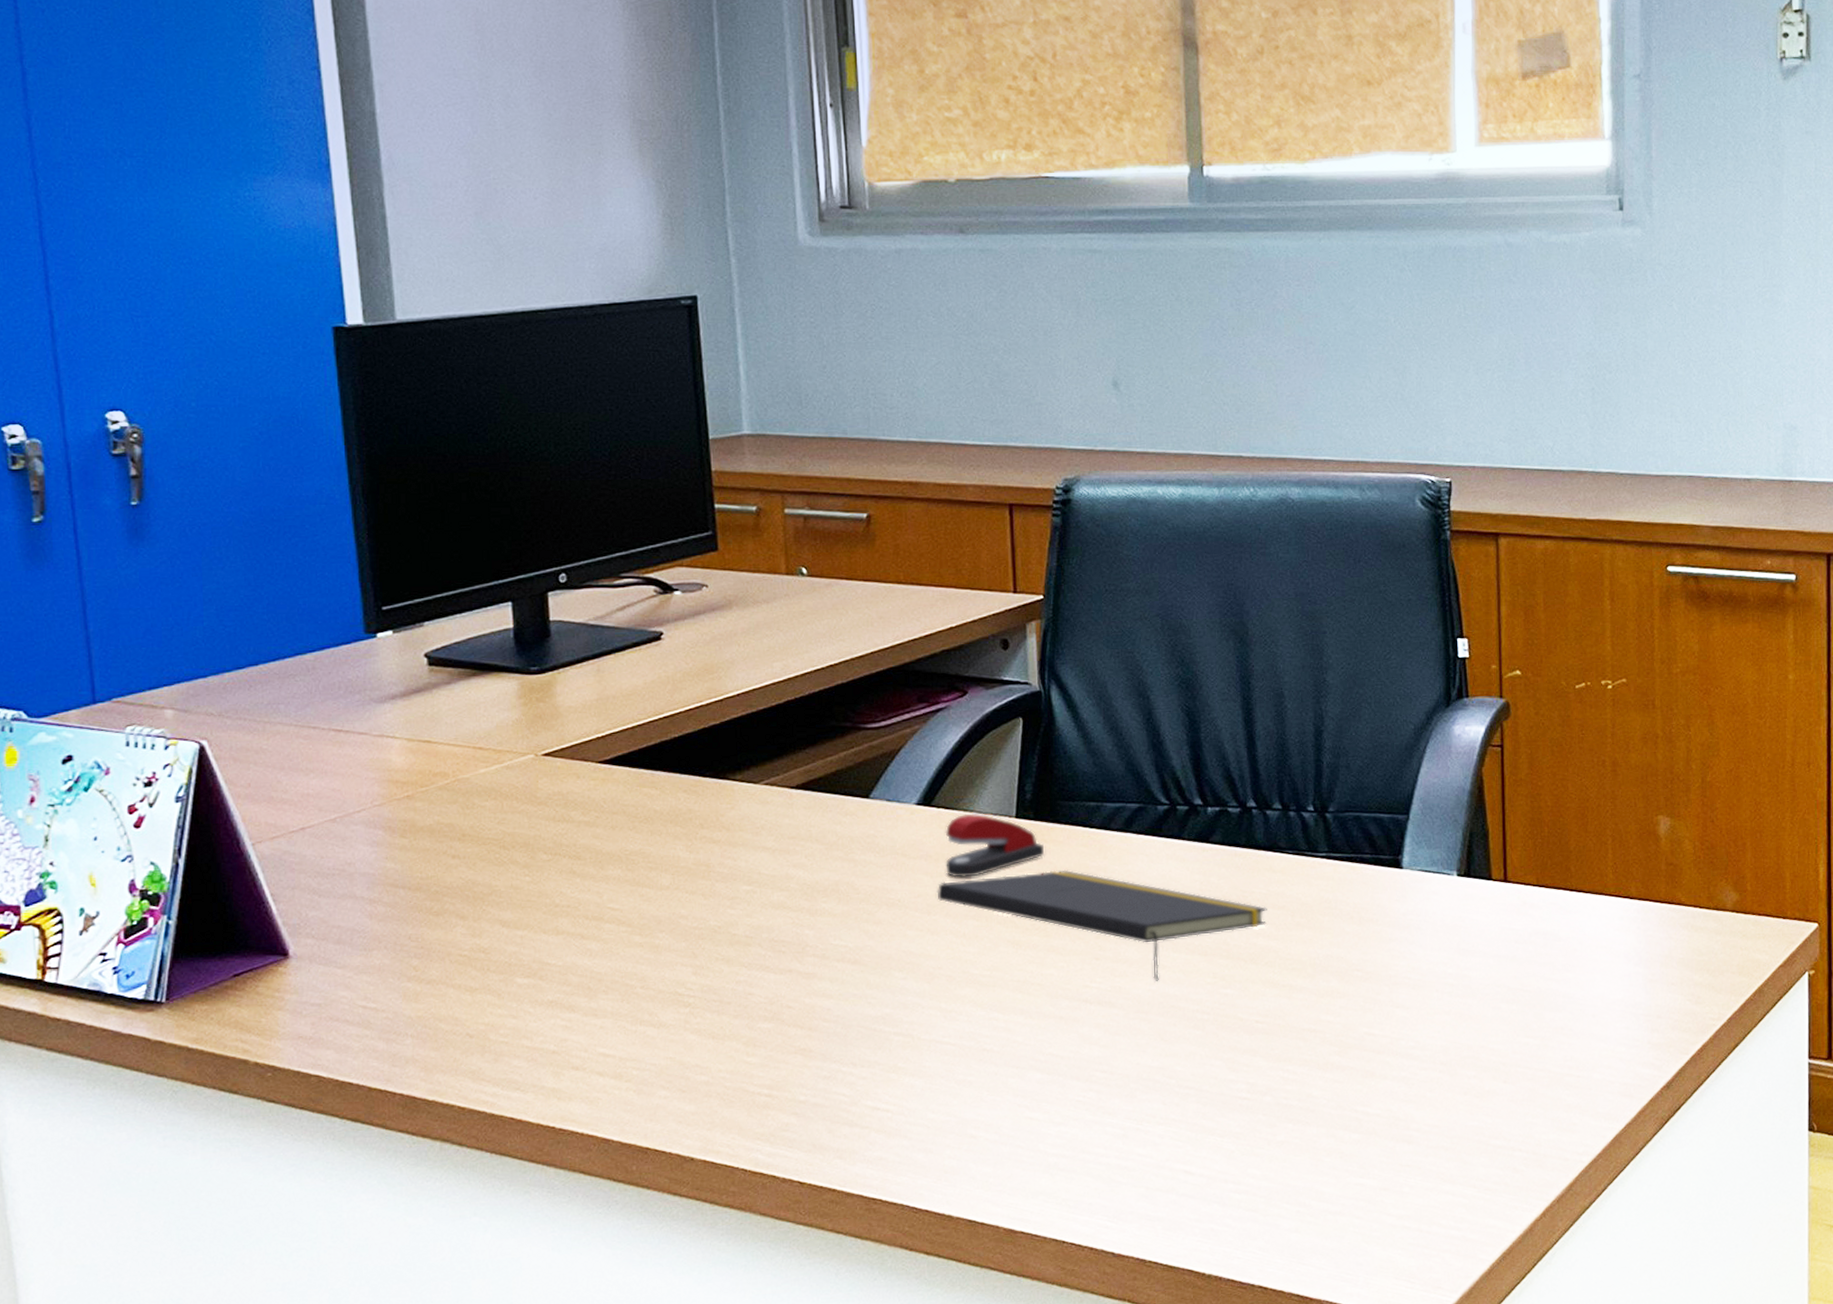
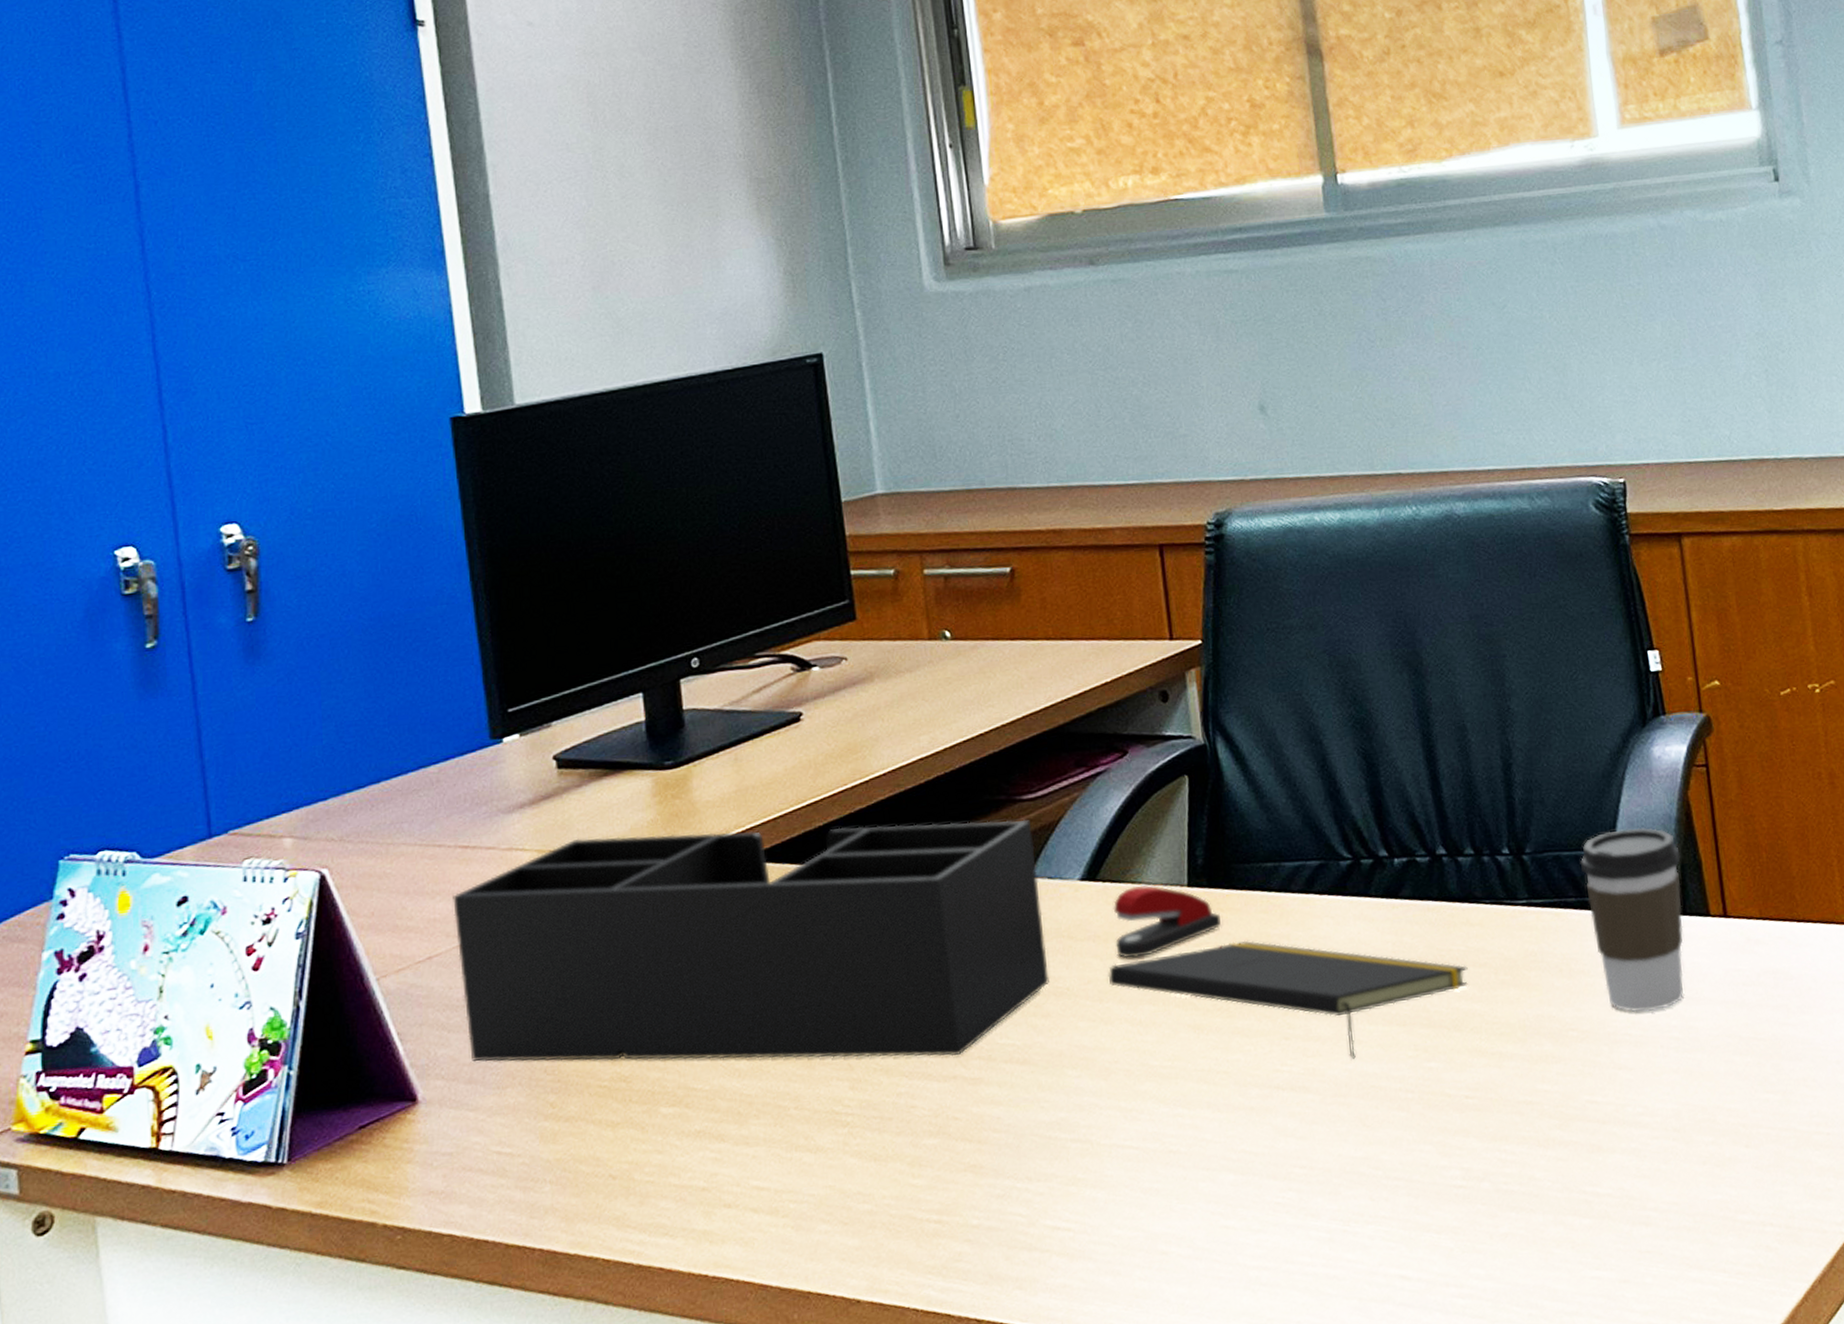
desk organizer: none [326,731,882,953] -> present [453,819,1049,1062]
coffee cup: none [1377,796,1471,960] -> present [1579,827,1684,1013]

